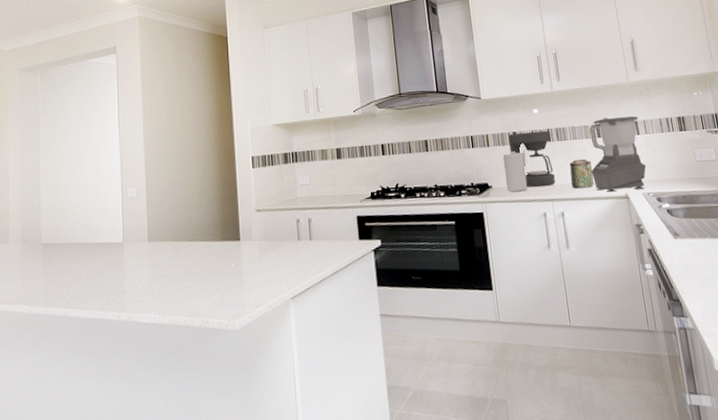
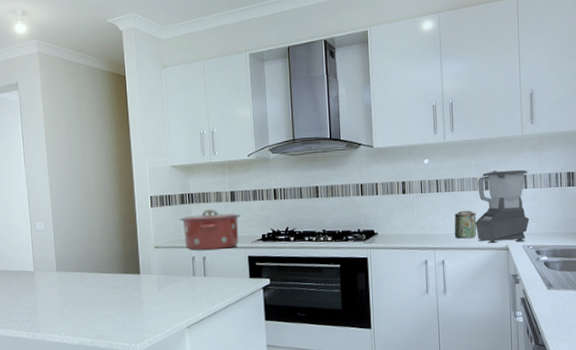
casserole: none [283,166,349,213] -> present [180,208,241,251]
paper towel holder: present [502,151,528,193] -> none [390,200,412,240]
coffee maker: present [508,130,555,188] -> none [397,181,440,237]

